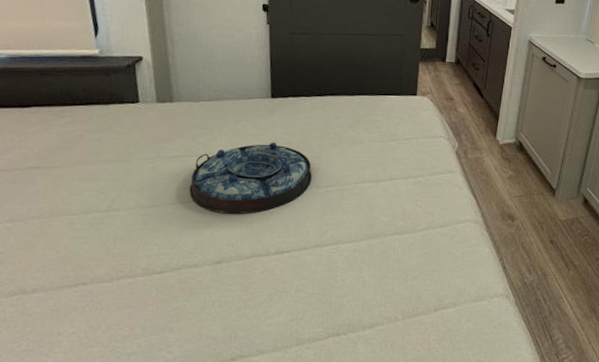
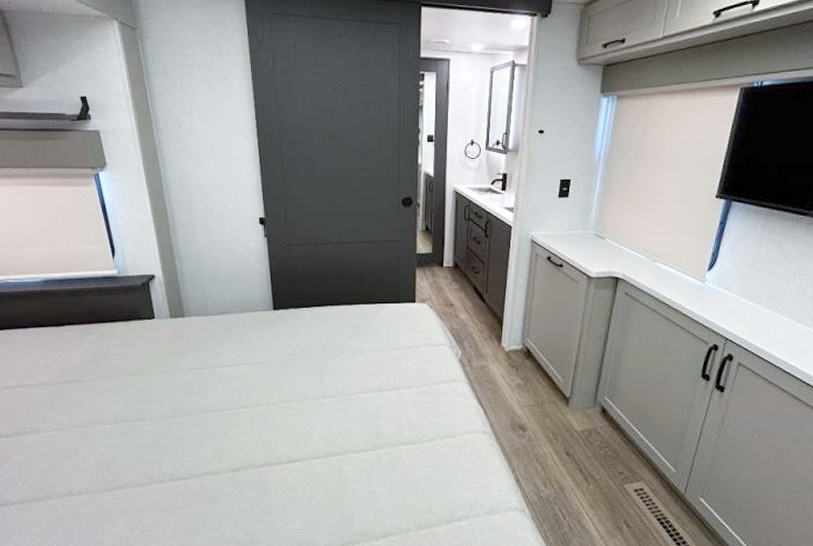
serving tray: present [189,142,312,214] -> none [205,353,317,424]

